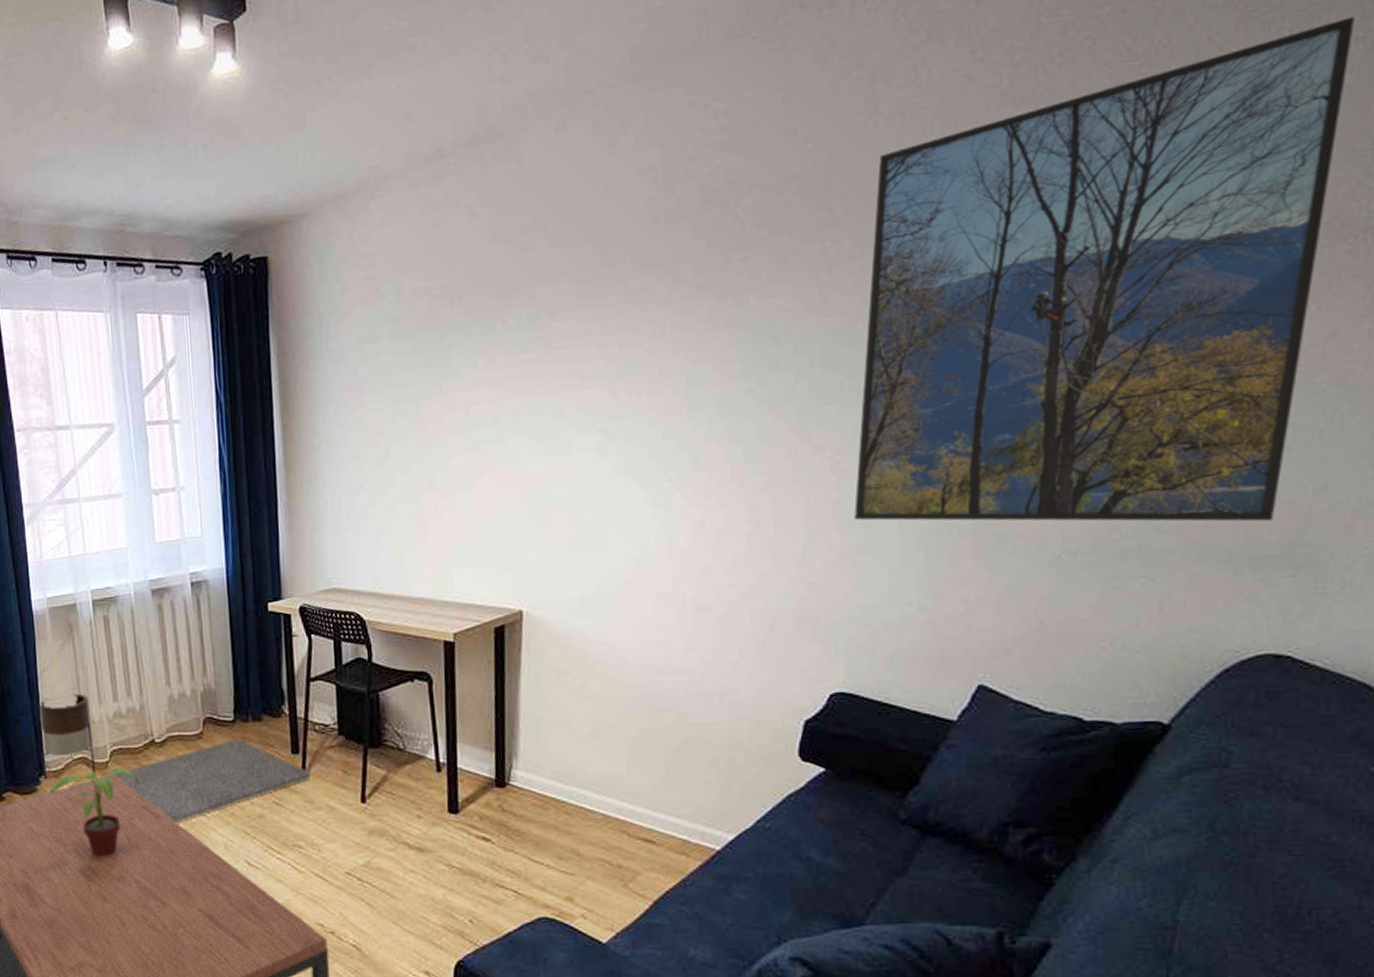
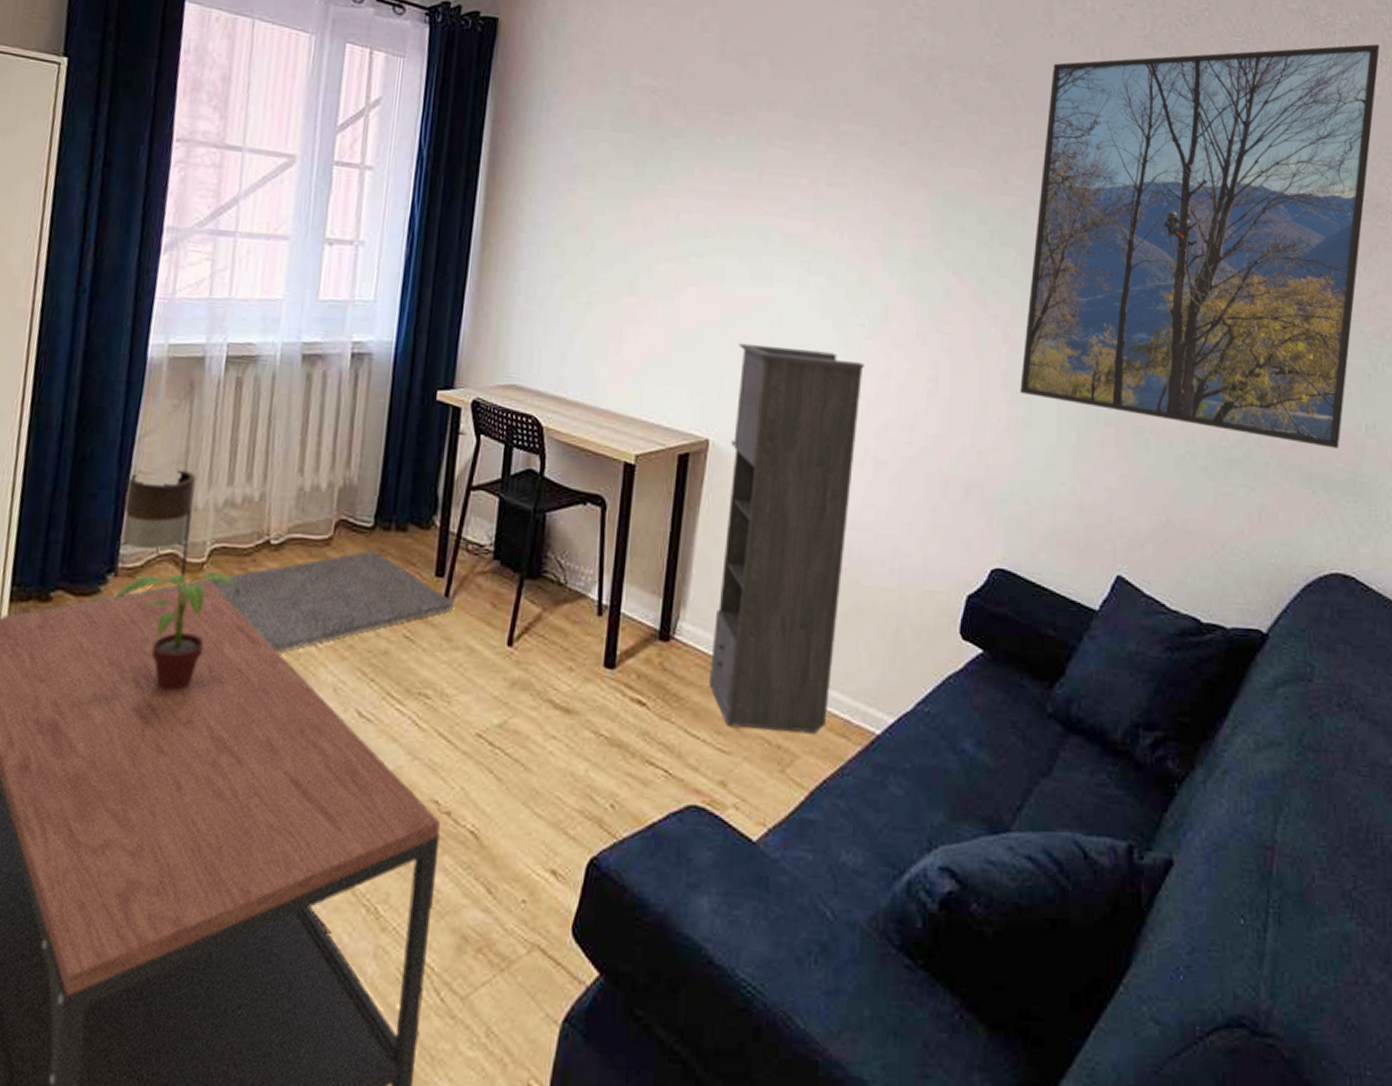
storage cabinet: none [542,511,676,854] -> present [709,343,864,734]

